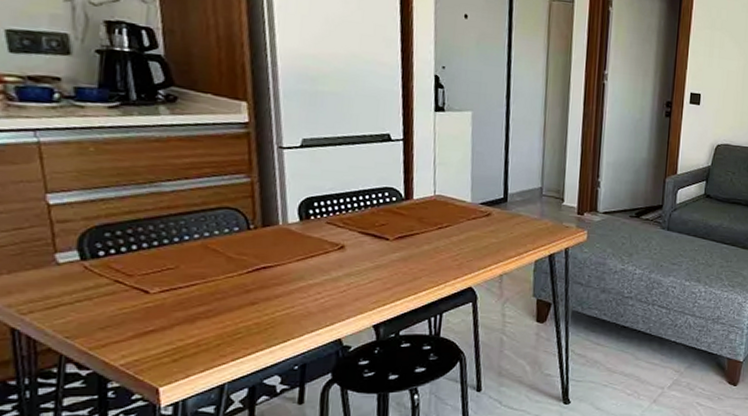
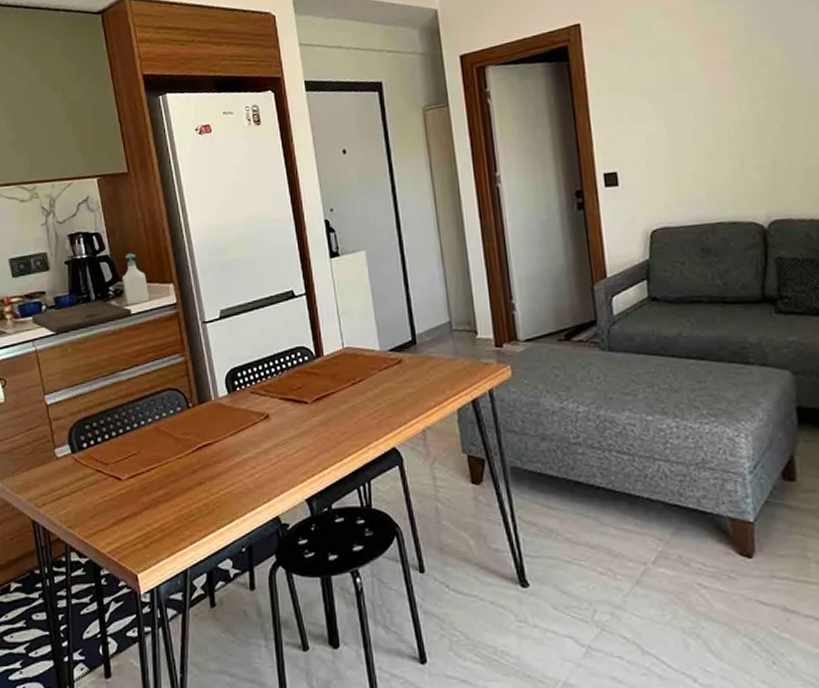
cutting board: none [35,100,187,130] -> present [31,300,132,335]
soap bottle: none [177,59,214,116] -> present [122,253,150,305]

